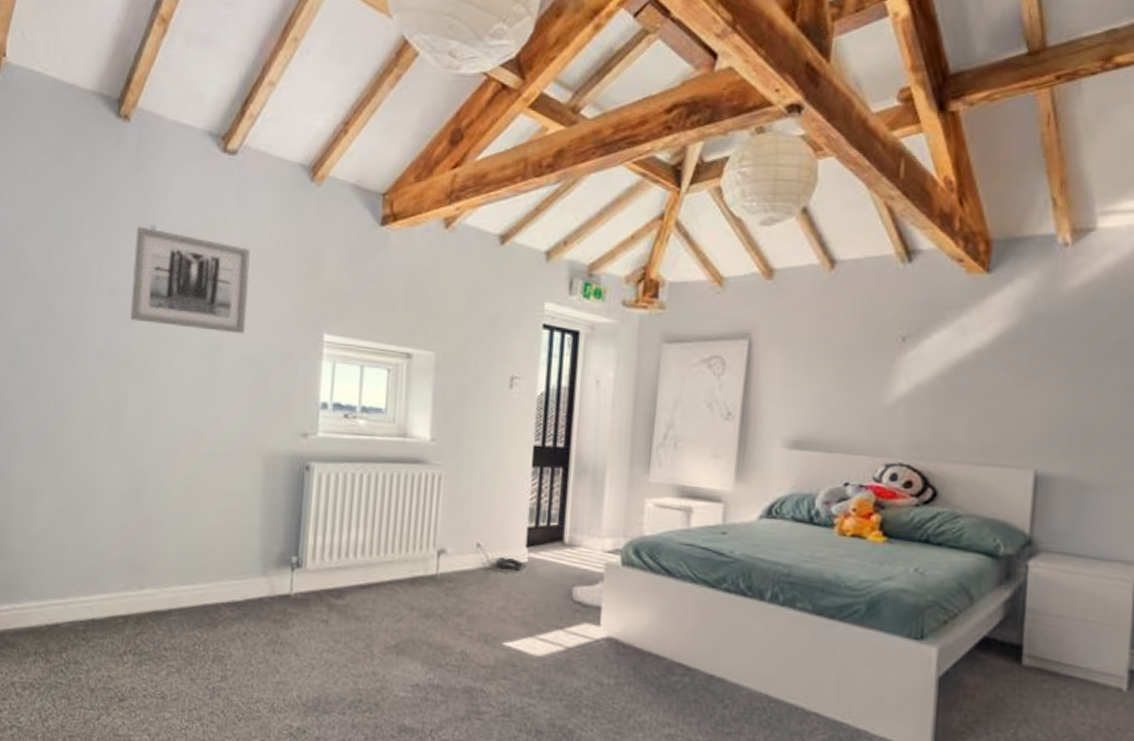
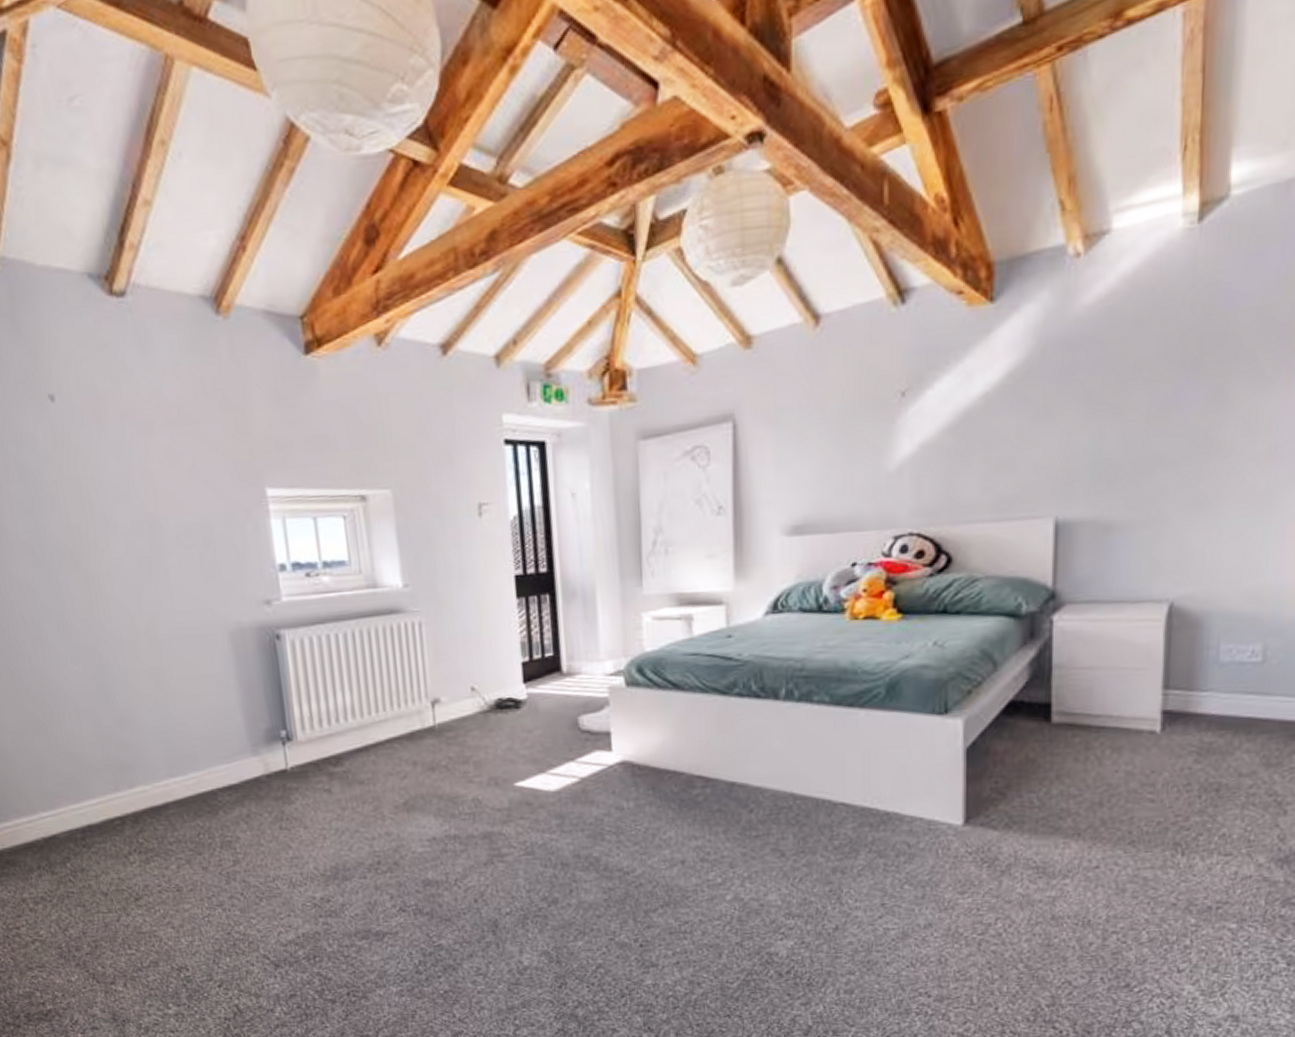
wall art: present [130,226,250,334] -> none [32,397,180,507]

